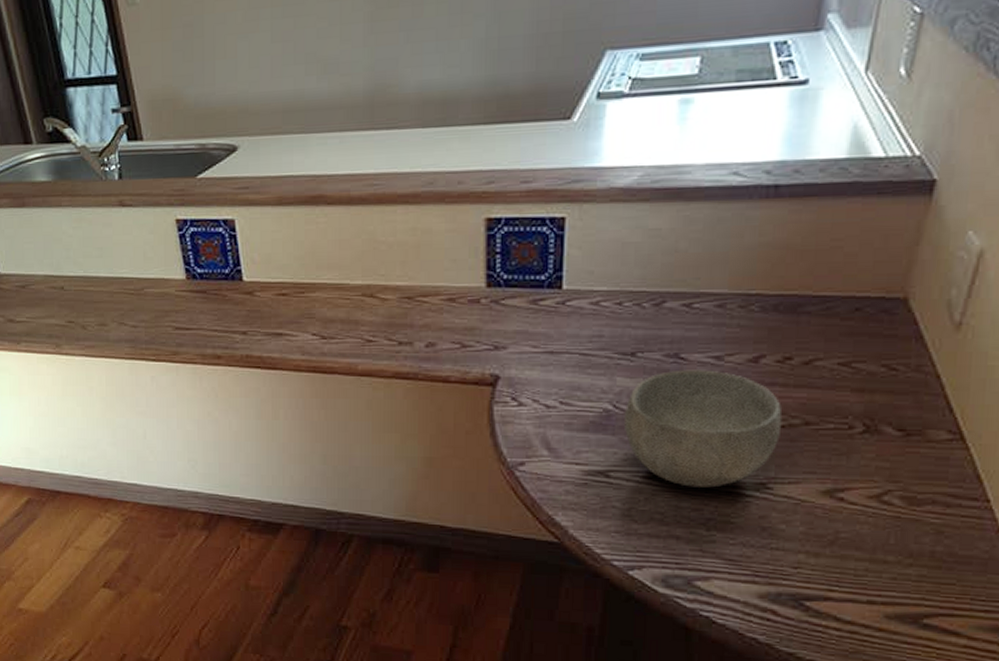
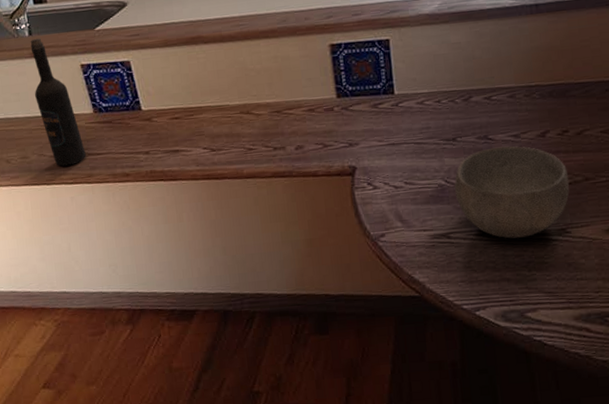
wine bottle: none [119,183,173,340] -> present [30,38,86,166]

